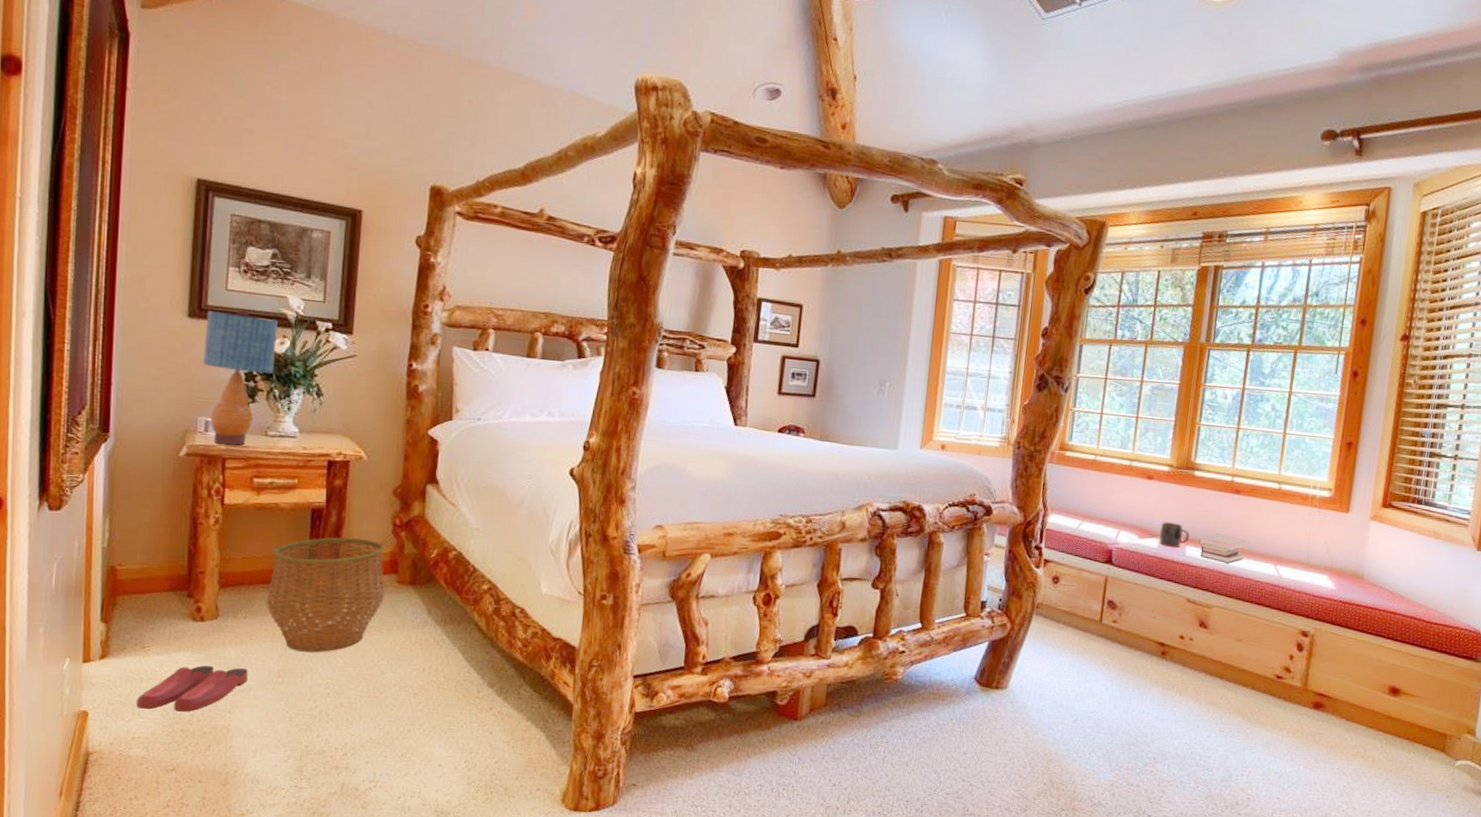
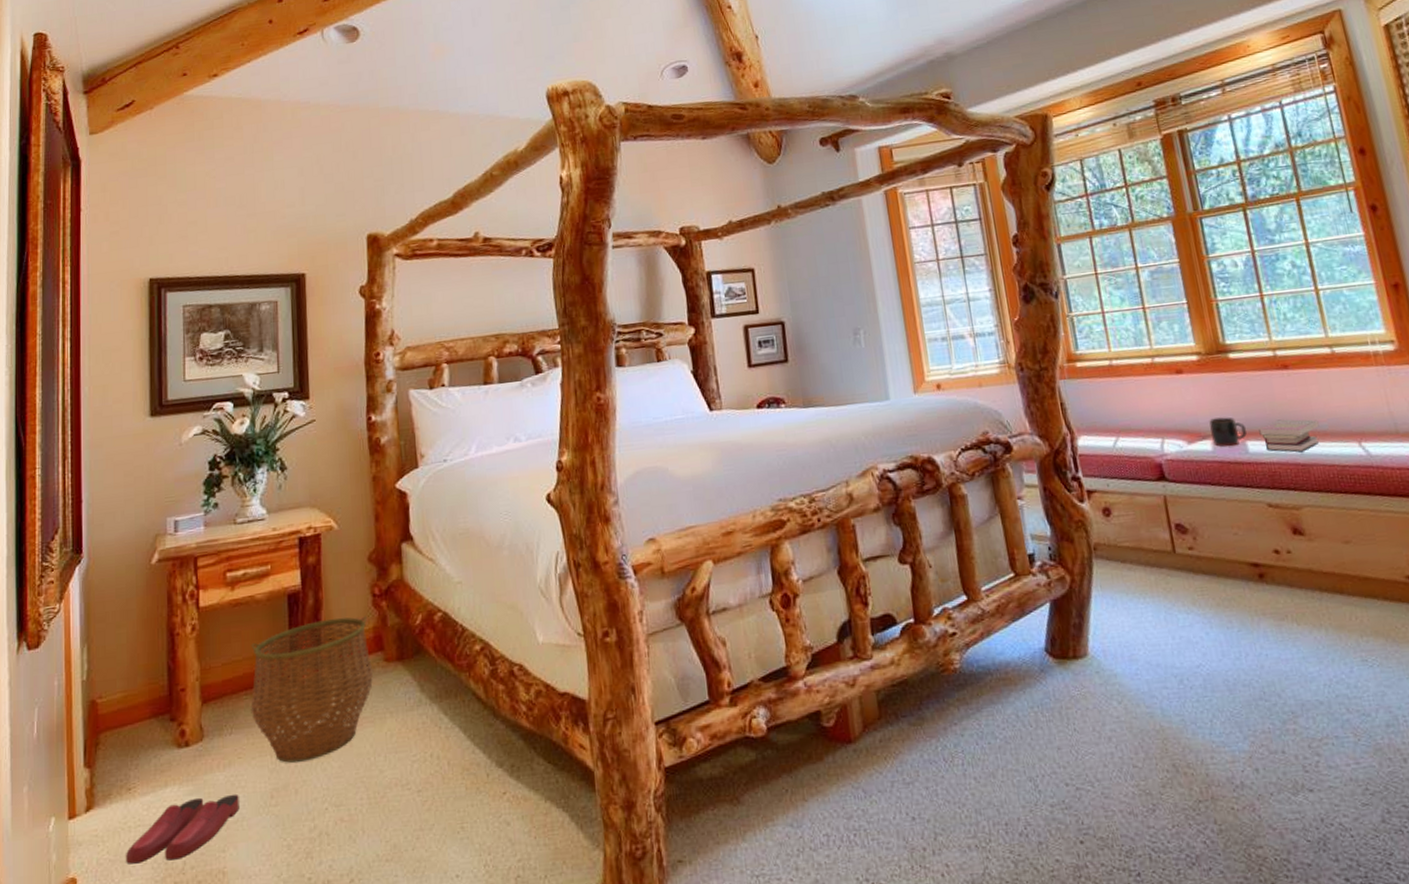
table lamp: present [203,309,278,446] -> none [167,396,237,543]

